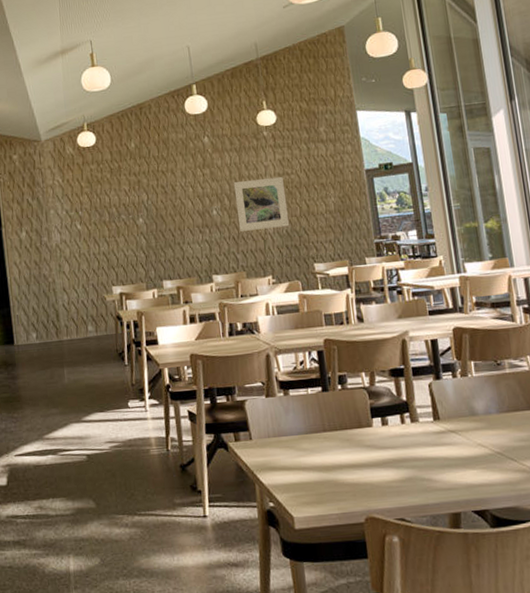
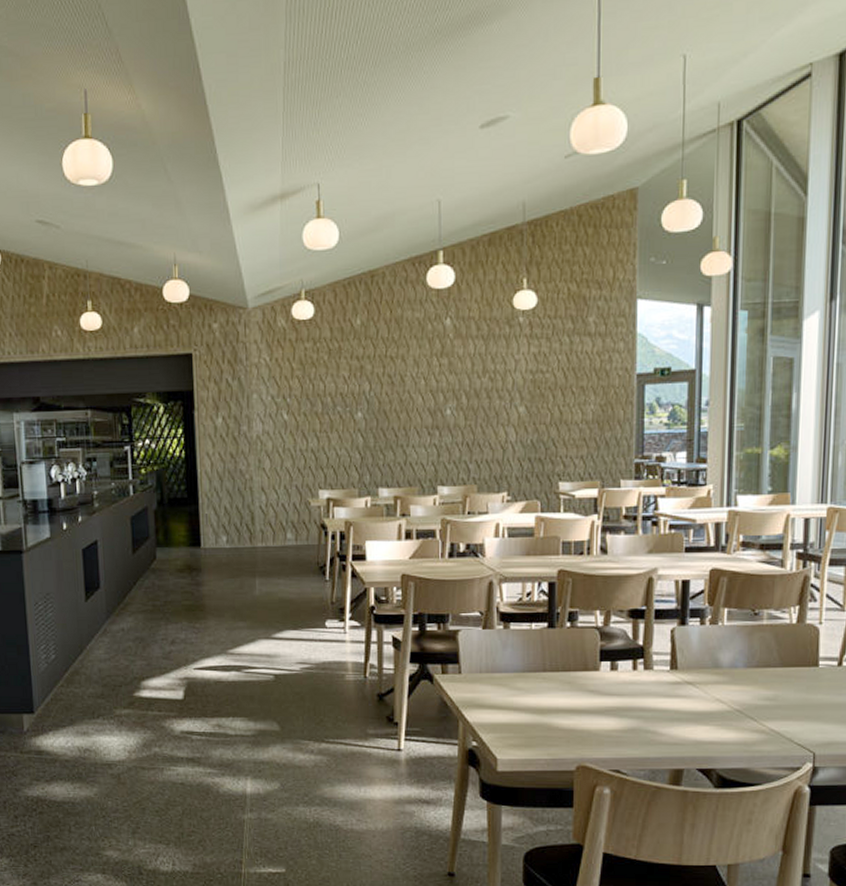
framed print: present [233,177,290,232] -> none [475,375,537,437]

